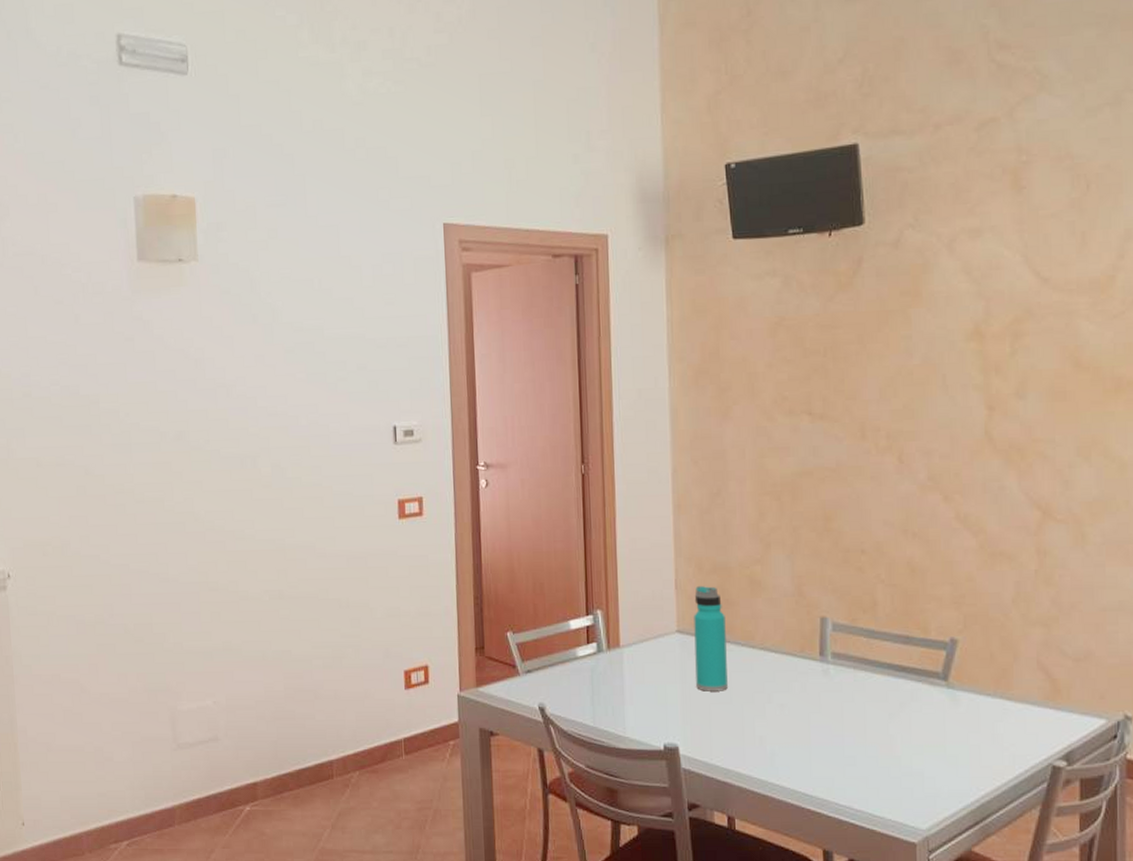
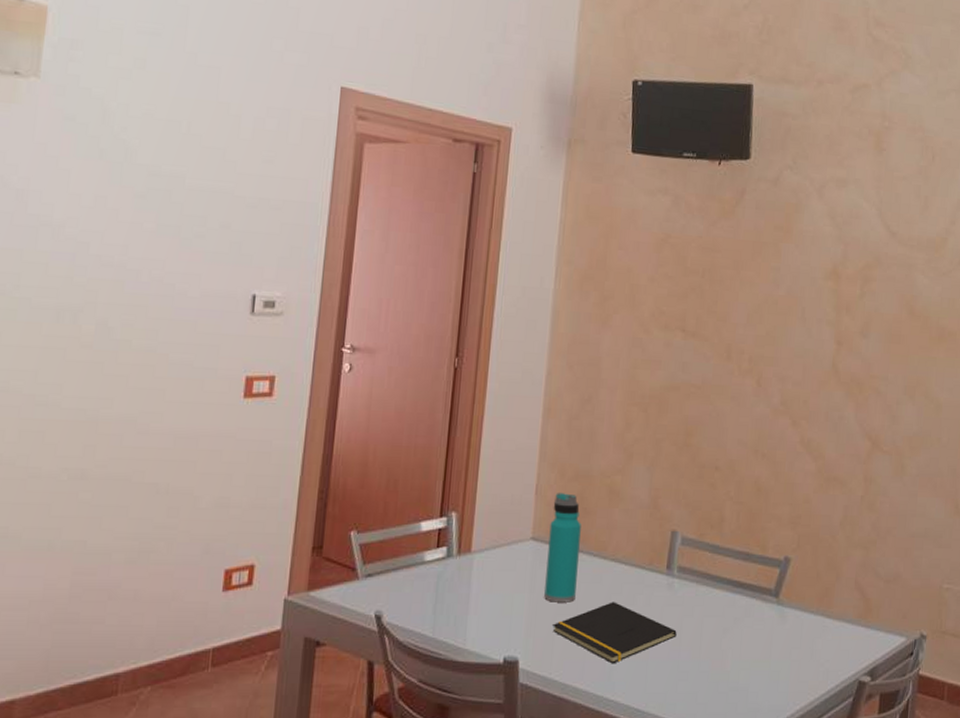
notepad: none [708,689,838,750] -> present [552,602,677,664]

